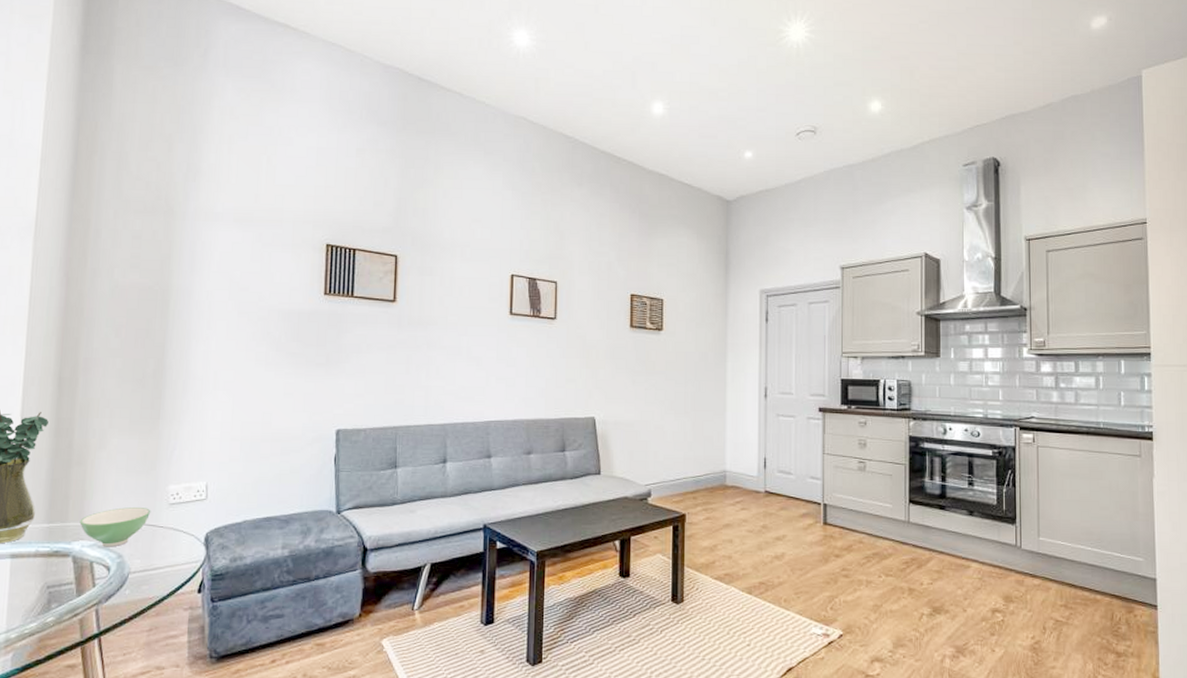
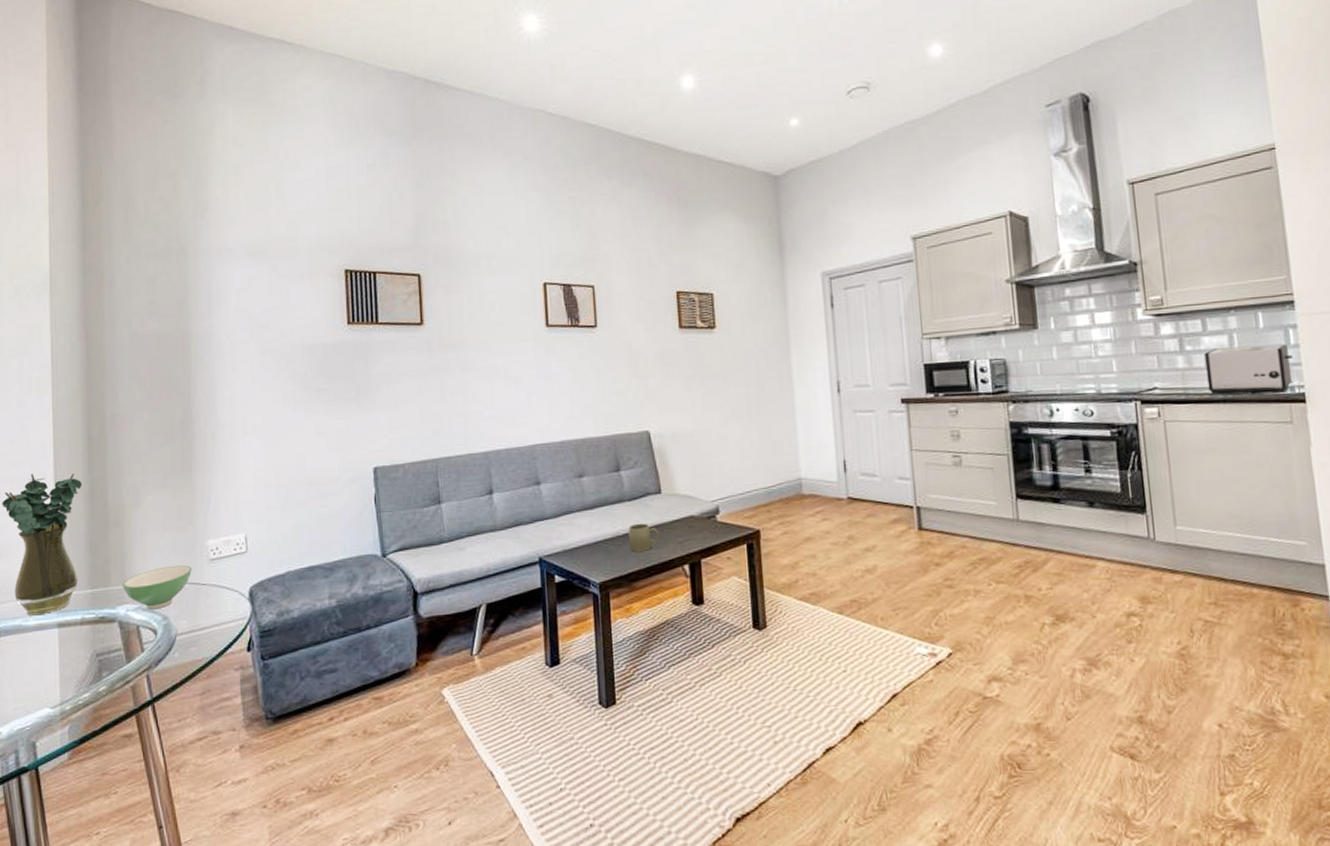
mug: none [567,500,595,527] -> present [628,523,659,553]
toaster: none [1075,388,1146,430] -> present [1204,344,1293,394]

